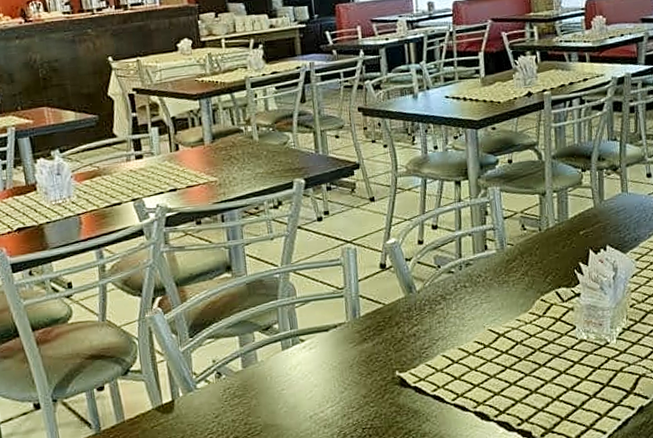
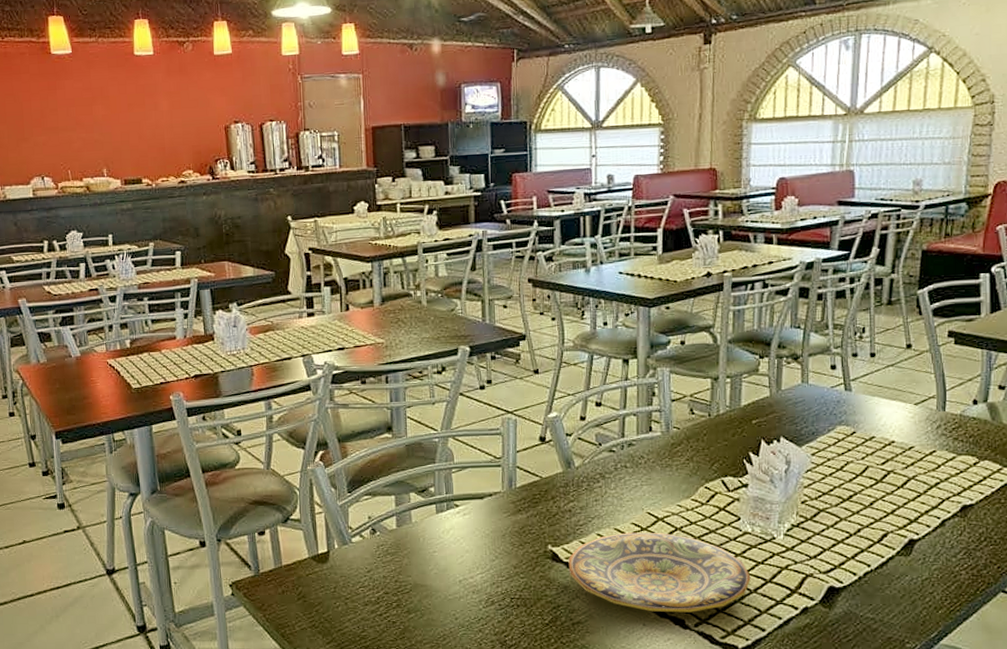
plate: none [416,348,590,427] -> present [568,532,751,613]

